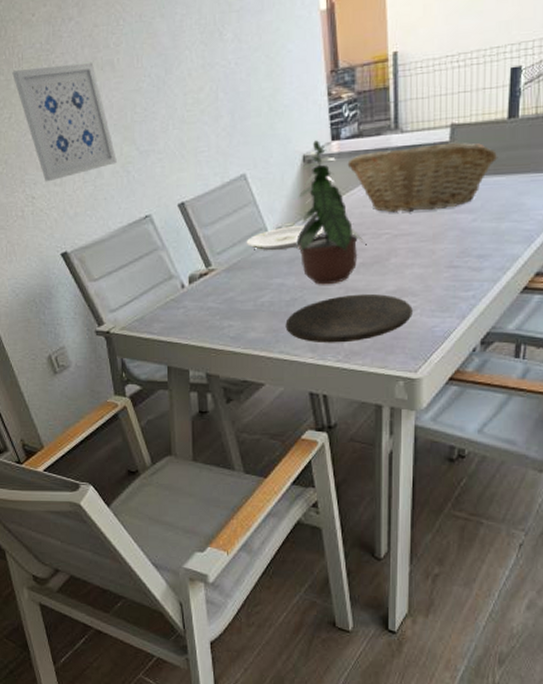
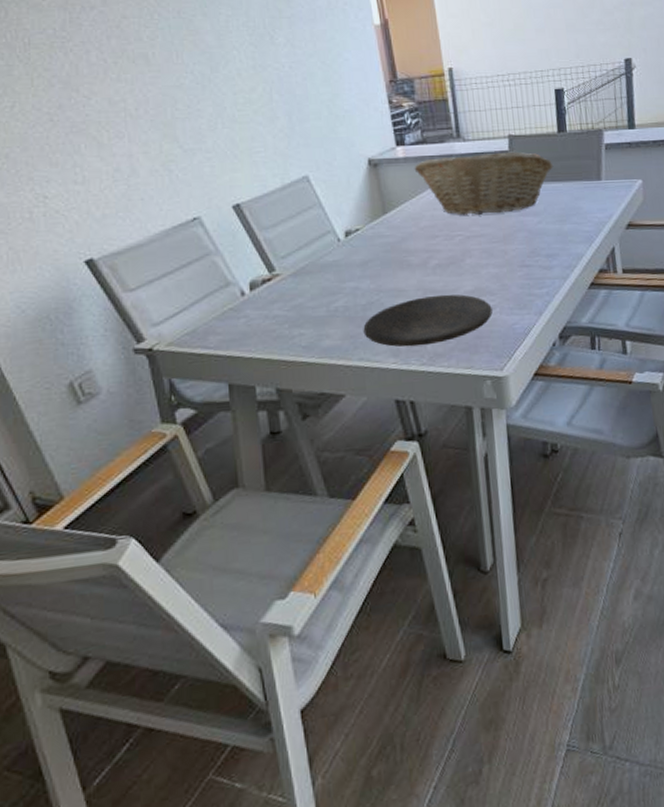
wall art: present [12,62,117,182] -> none [15,54,155,180]
plate: present [246,224,324,251] -> none [313,227,397,254]
potted plant: present [296,140,364,285] -> none [367,145,438,288]

